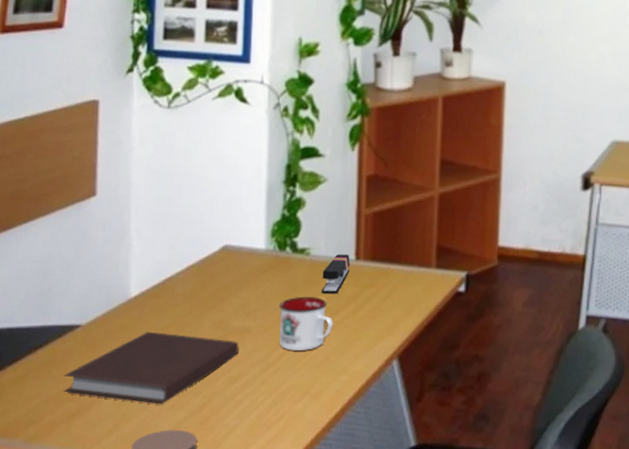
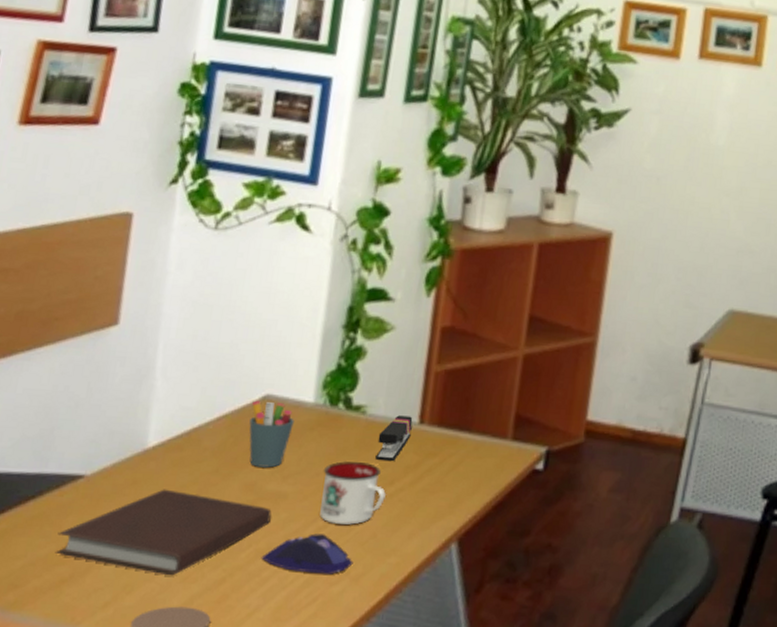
pen holder: none [213,250,250,307] -> present [249,400,294,468]
computer mouse: none [234,360,312,394] -> present [261,533,353,575]

